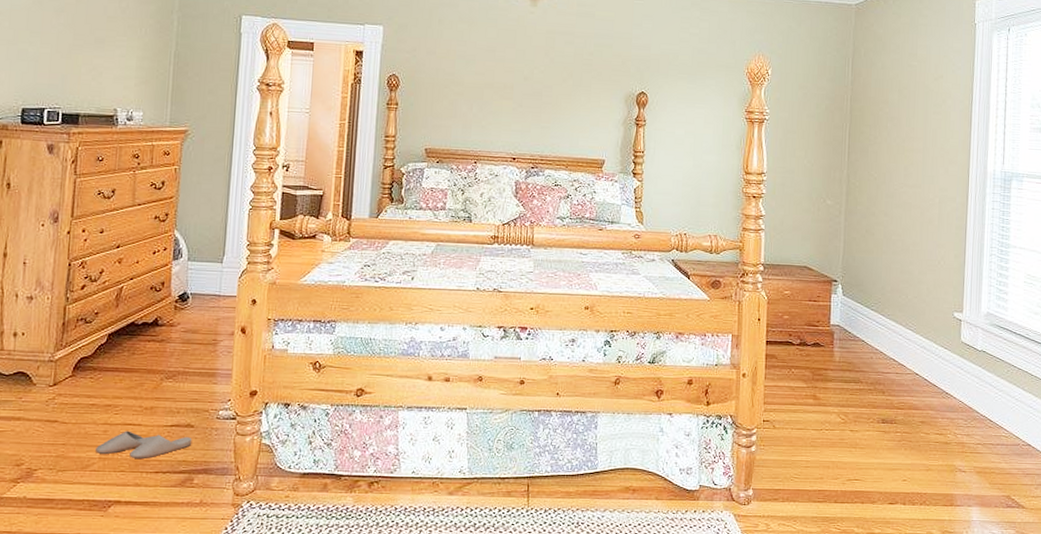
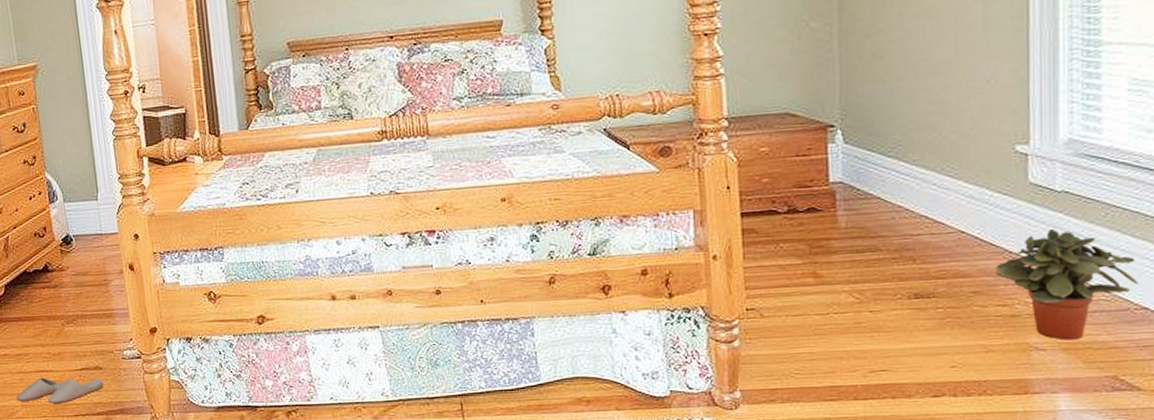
potted plant: none [935,378,1026,466] -> present [994,228,1139,340]

